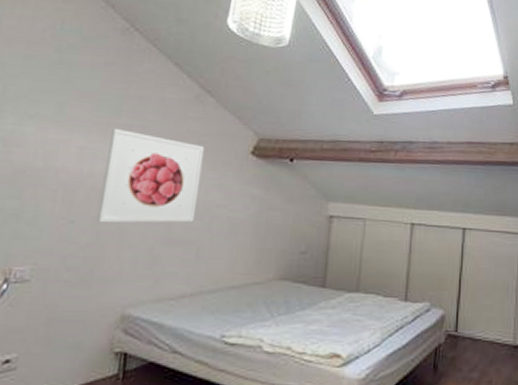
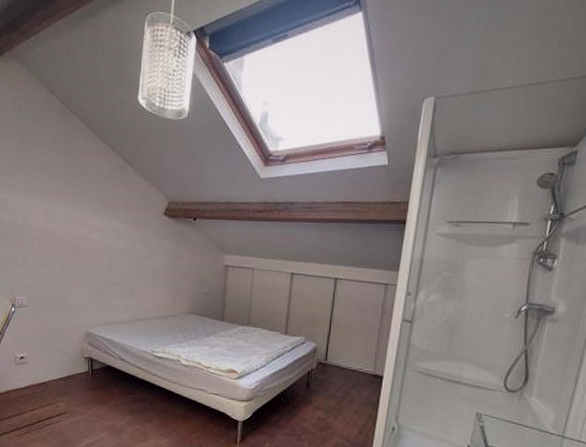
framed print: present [96,128,205,223] -> none [62,194,130,269]

